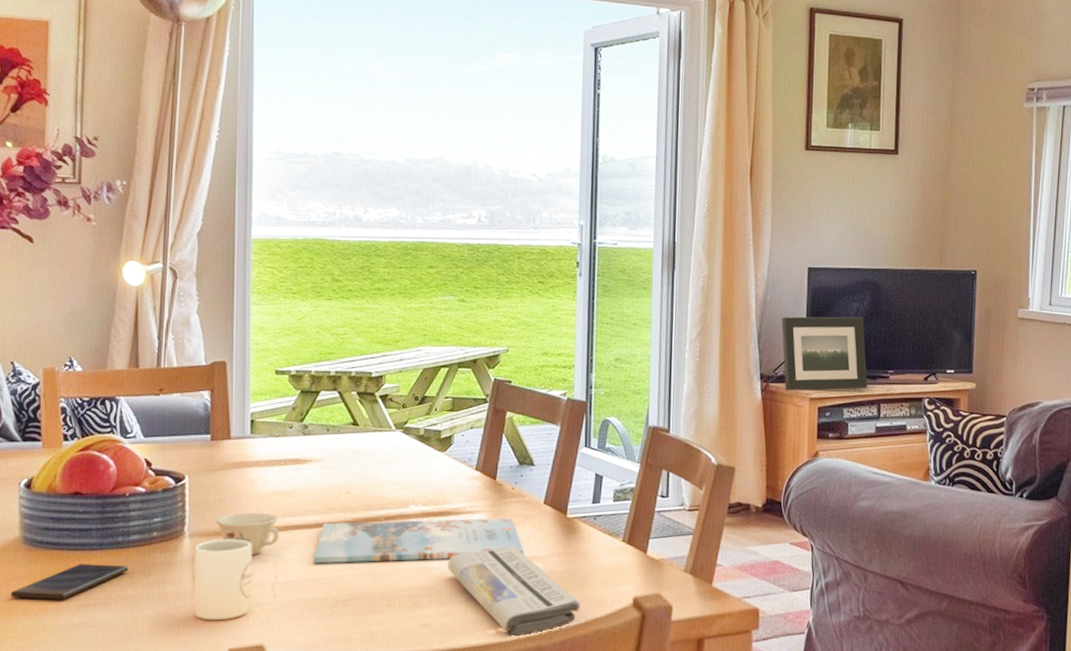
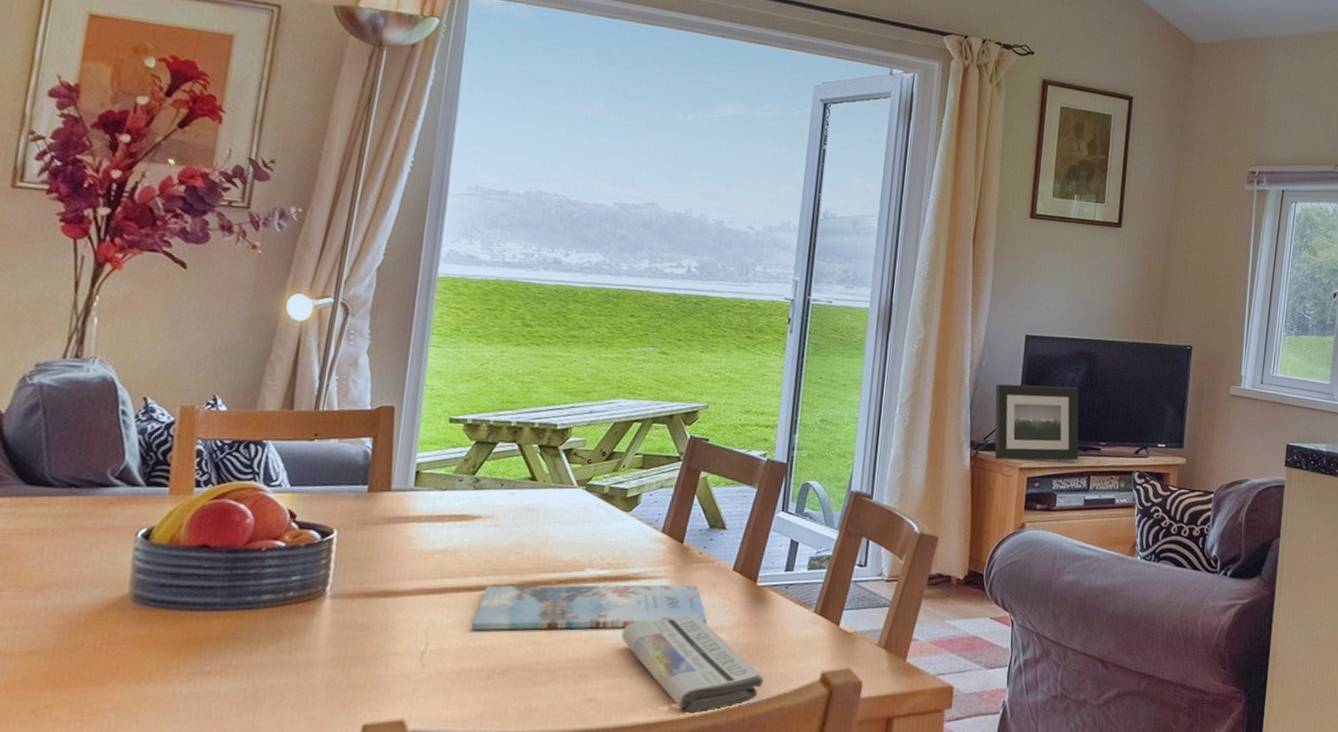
smartphone: present [10,564,129,600] -> none [109,626,256,667]
mug: present [192,539,253,621] -> none [326,600,403,692]
teacup: present [216,512,279,556] -> none [363,572,436,620]

